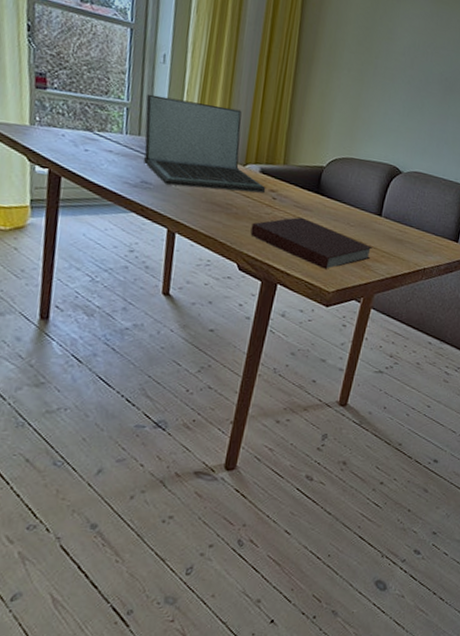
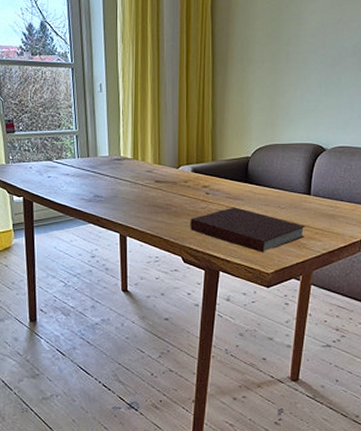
laptop: present [143,93,266,193] -> none [90,119,199,195]

